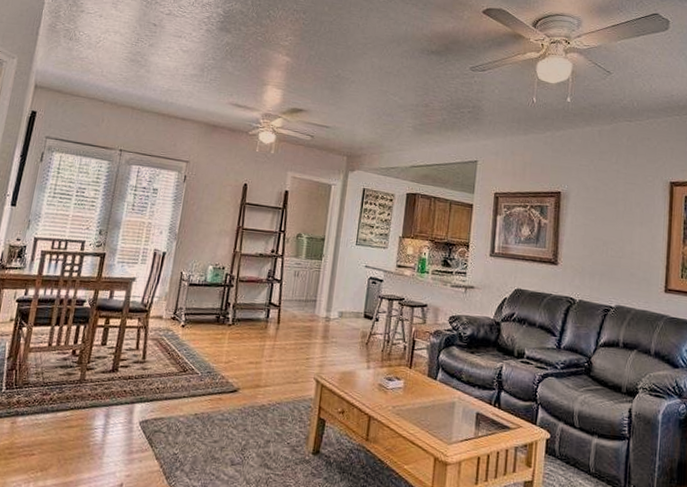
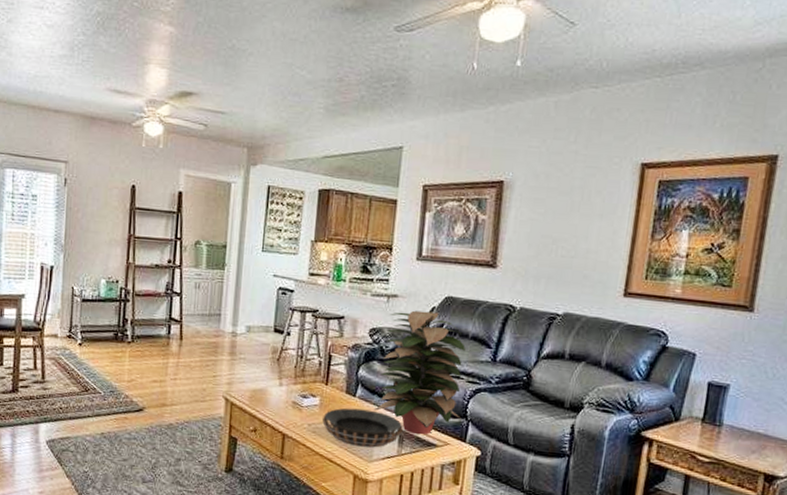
decorative bowl: none [405,390,480,431] -> present [321,408,403,449]
decorative plant: none [452,300,534,418] -> present [373,310,465,435]

